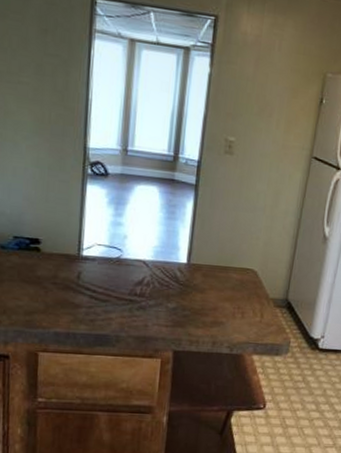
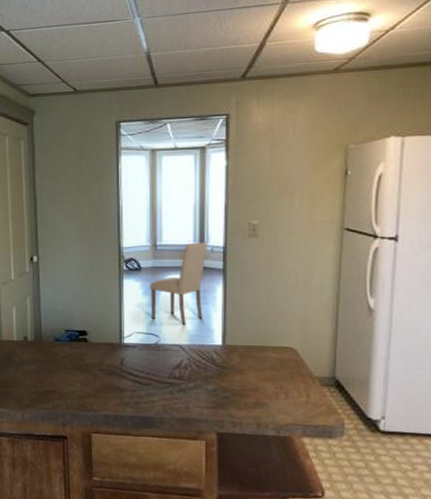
dining chair: none [115,152,182,241] -> present [149,242,207,326]

